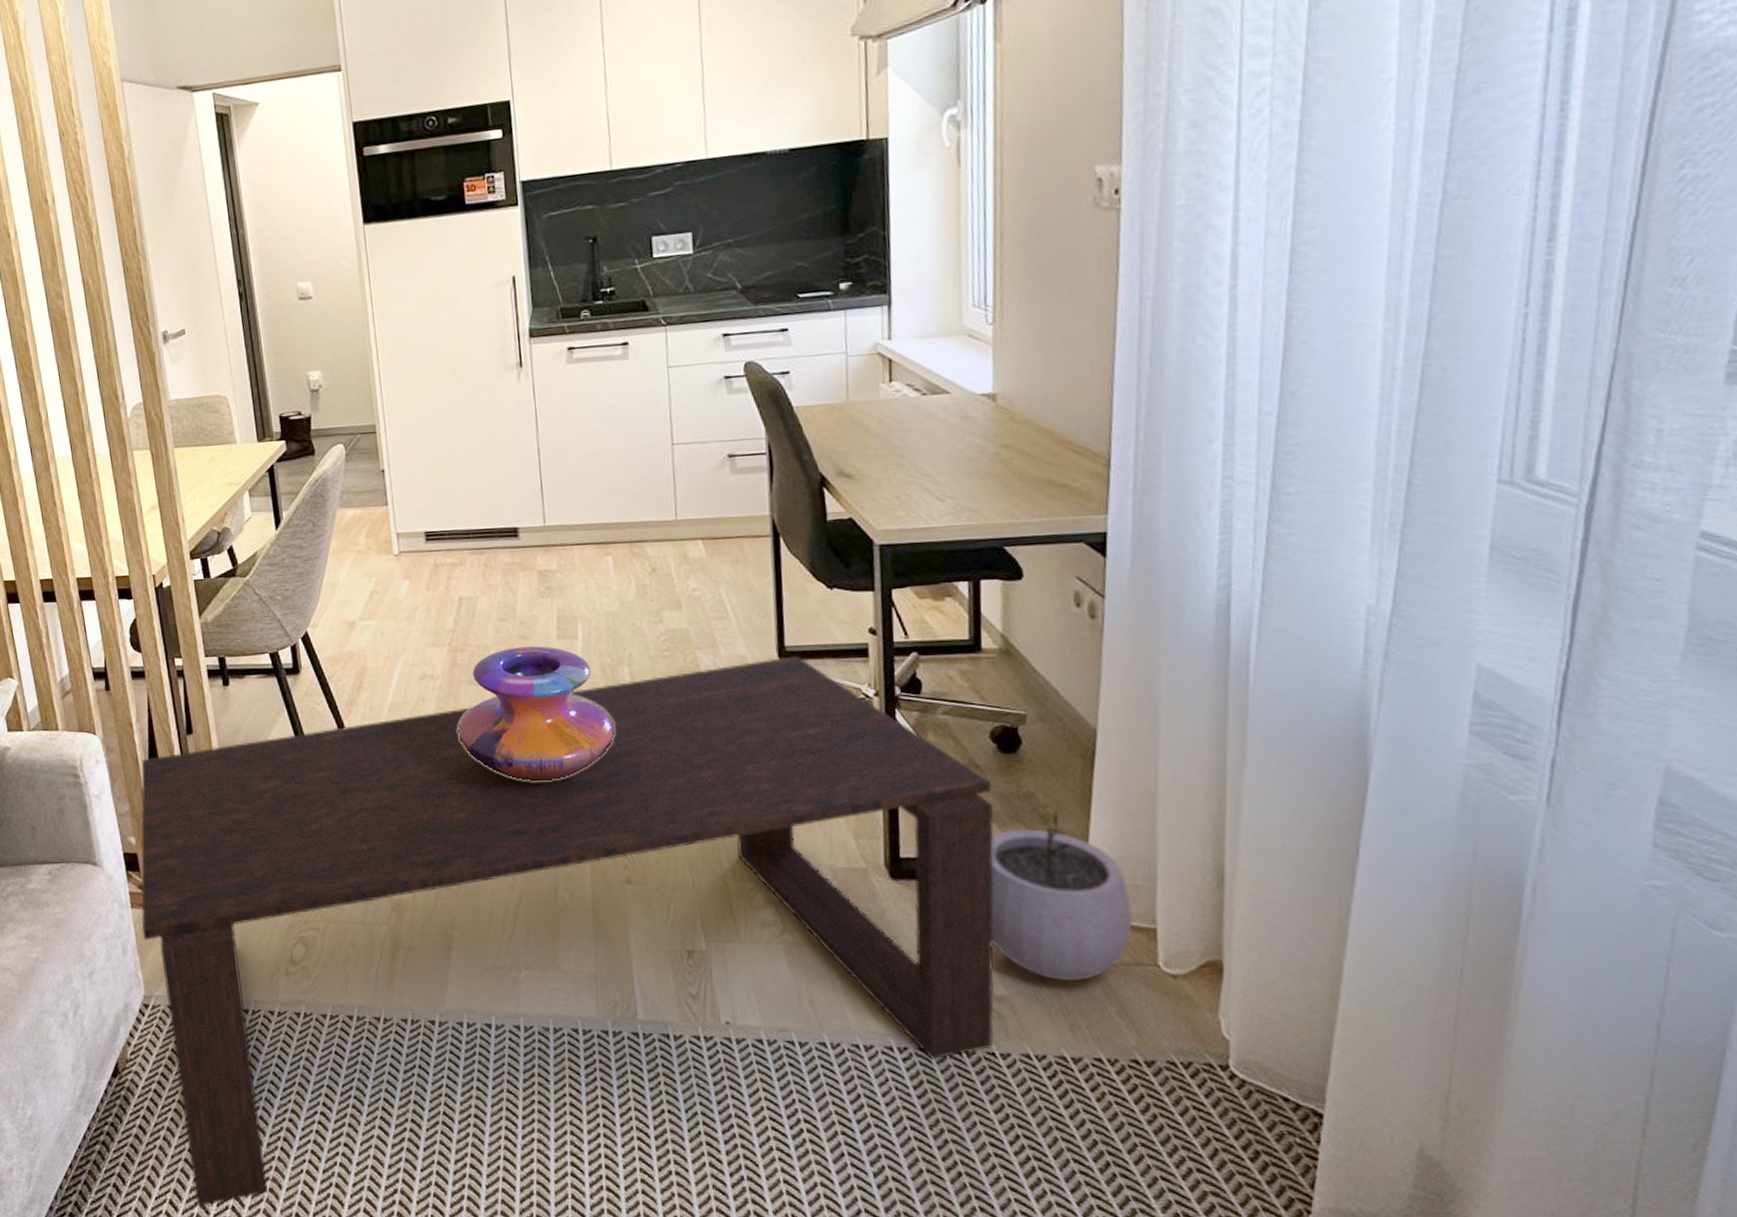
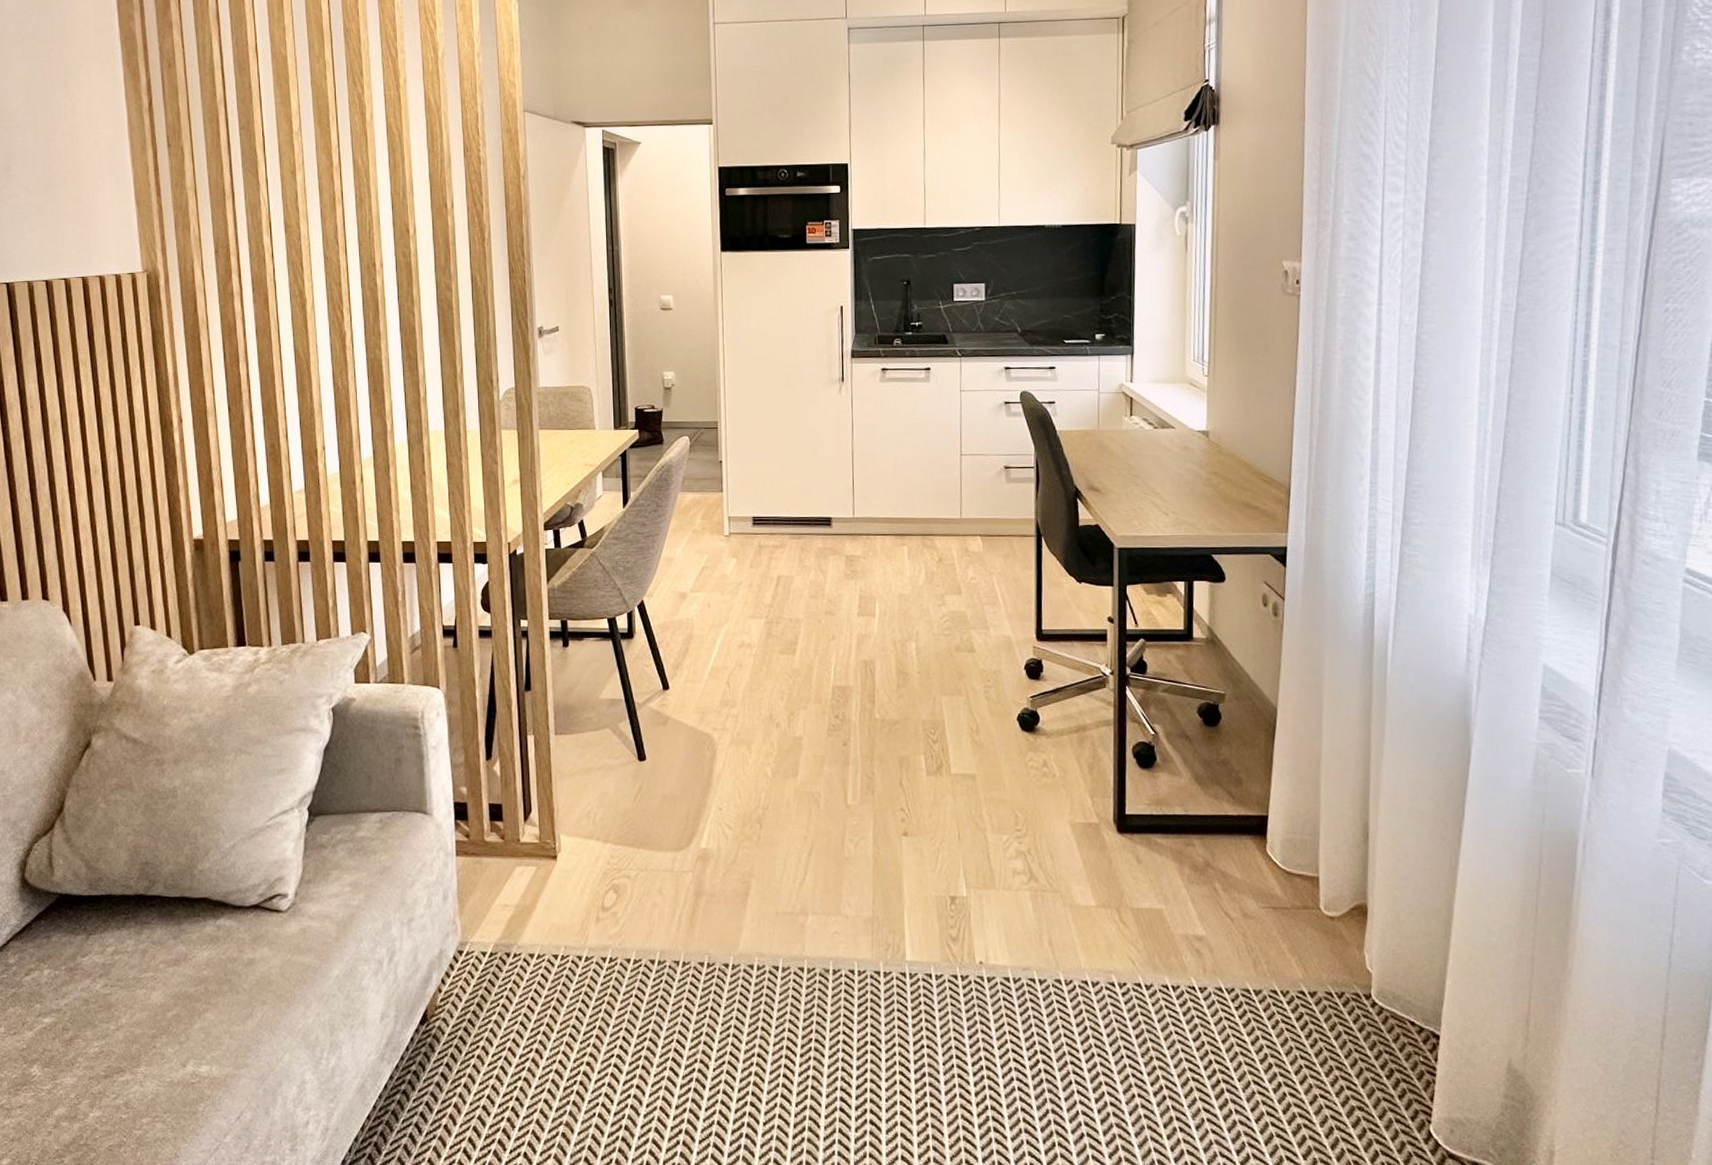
coffee table: present [141,655,995,1207] -> none [464,638,1199,1155]
decorative vase: present [457,646,616,781] -> none [768,621,902,741]
plant pot: present [991,810,1134,980] -> none [1194,775,1302,922]

